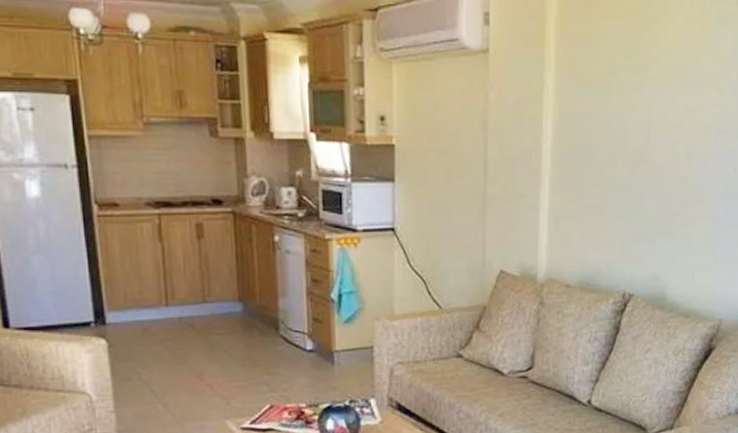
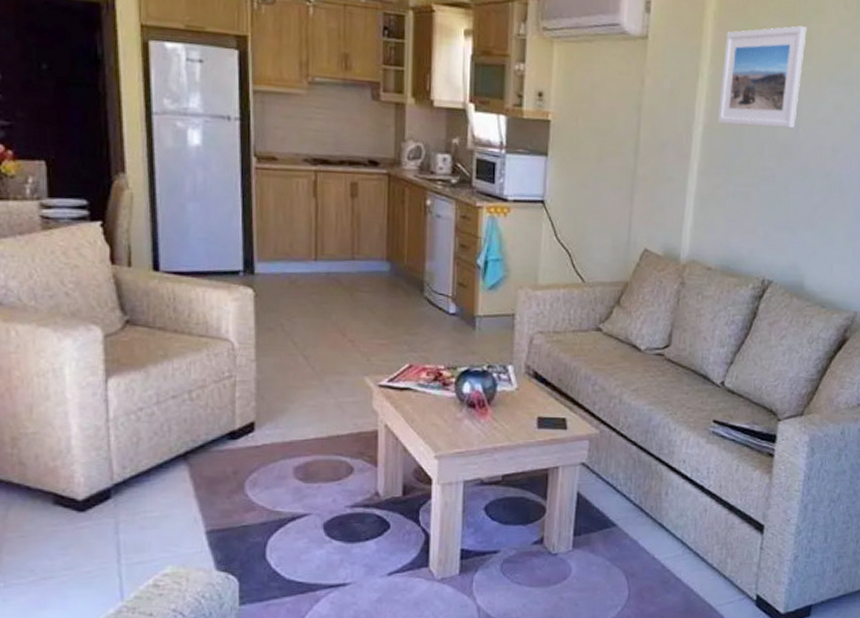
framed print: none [566,27,653,136] -> present [717,26,807,129]

